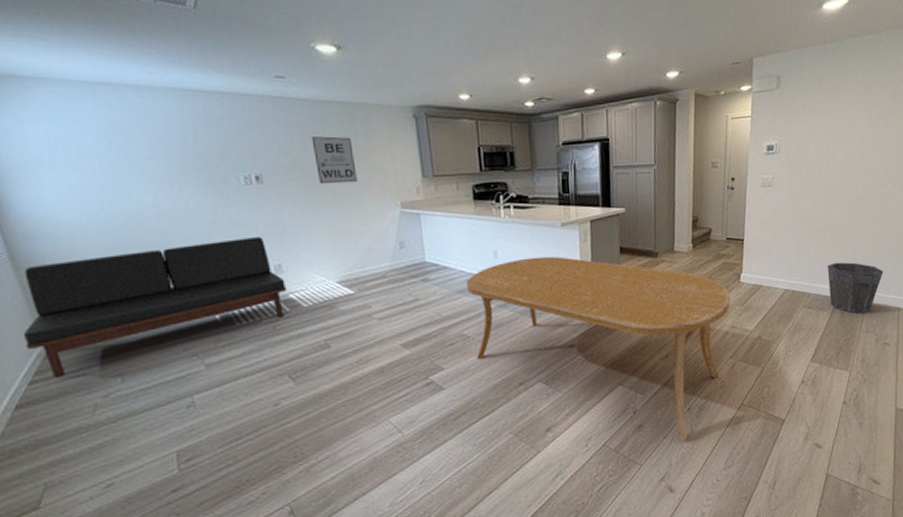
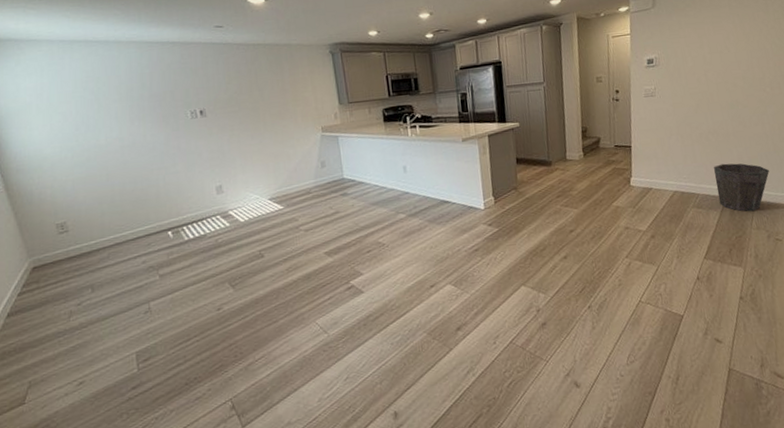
sofa: present [23,237,287,378] -> none [14,162,227,290]
wall art: present [311,136,357,185] -> none [245,73,284,115]
dining table: present [466,256,731,440] -> none [379,169,623,337]

